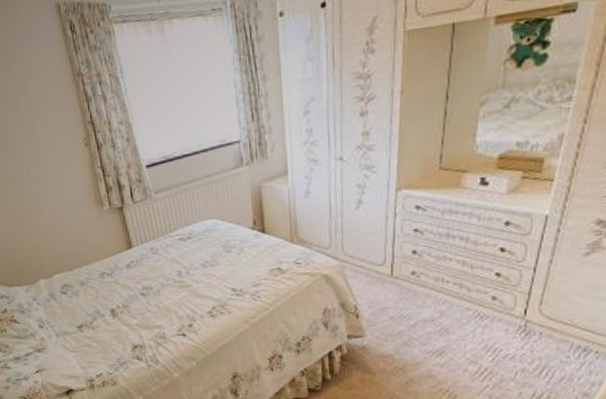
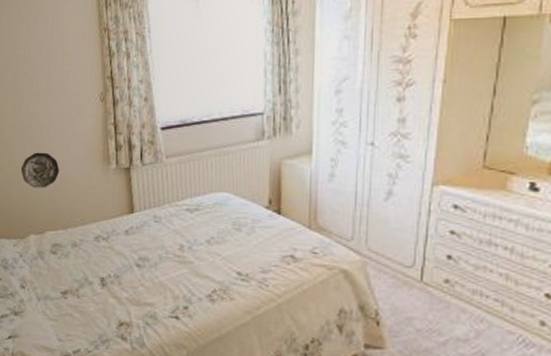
decorative plate: none [19,202,57,237] -> present [20,152,59,189]

